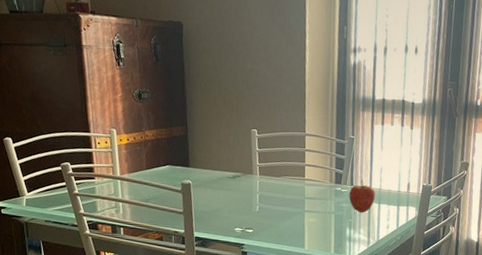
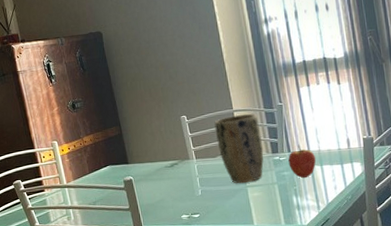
plant pot: none [283,138,329,208] -> present [214,113,264,184]

